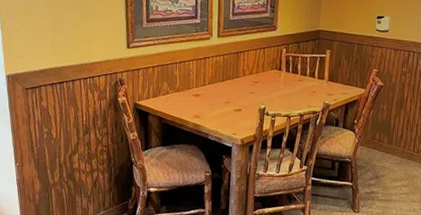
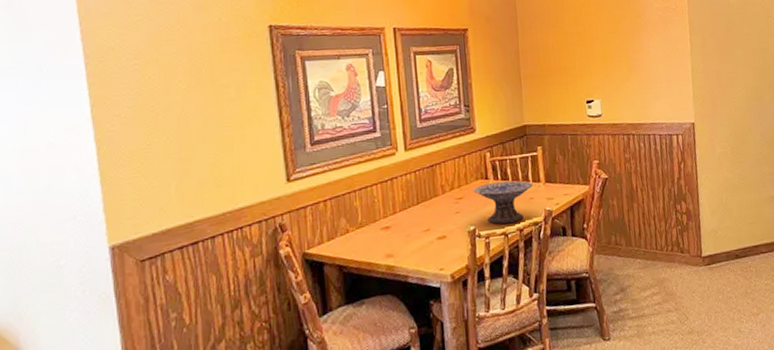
decorative bowl: none [267,73,318,109] -> present [473,180,534,224]

